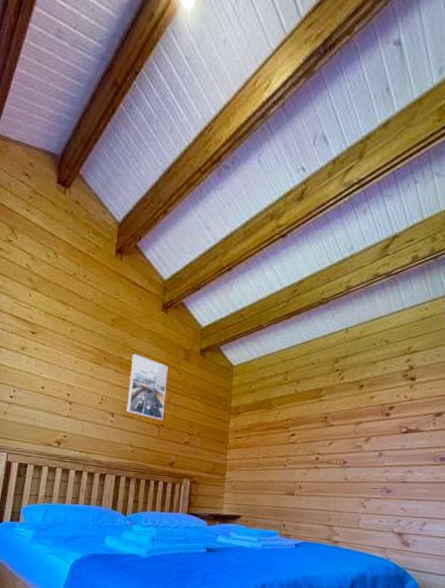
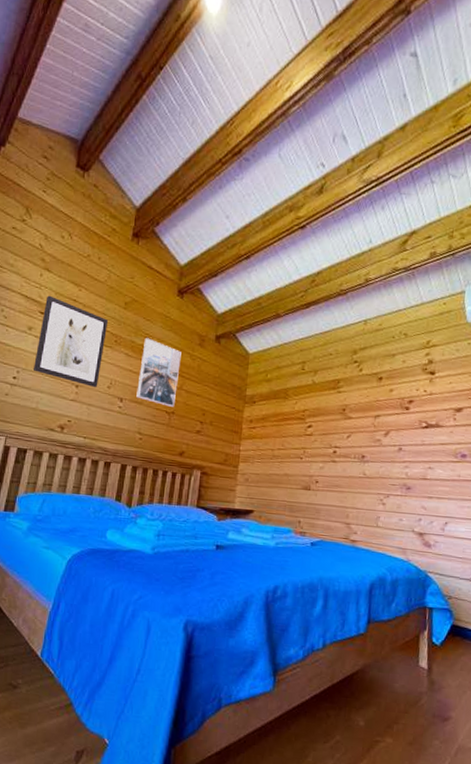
wall art: none [29,315,96,404] -> present [34,295,108,388]

